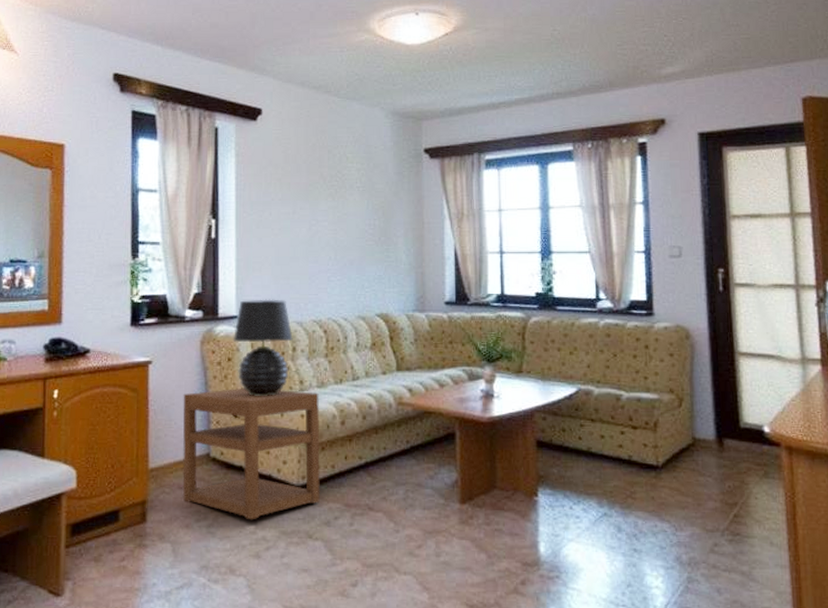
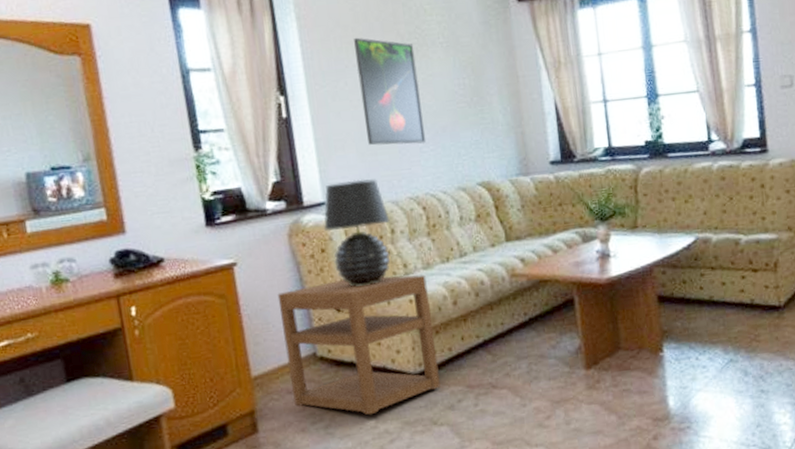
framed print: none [282,175,335,273] -> present [354,37,427,146]

